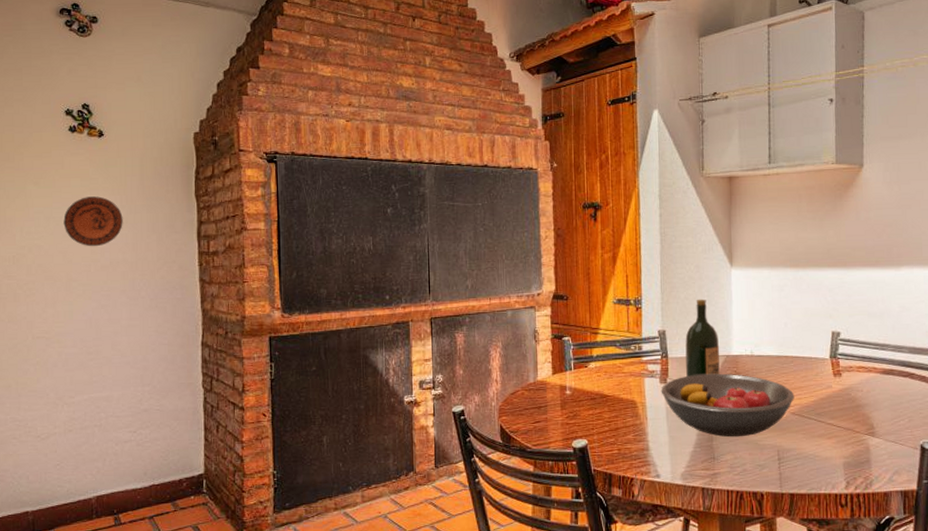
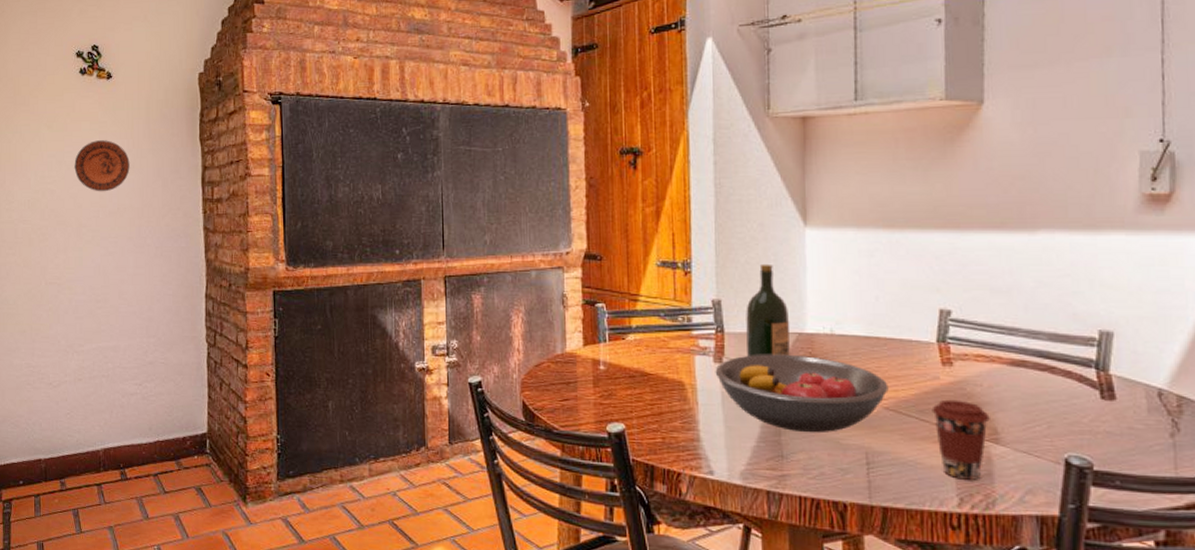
coffee cup: none [826,403,868,467] -> present [931,399,990,480]

